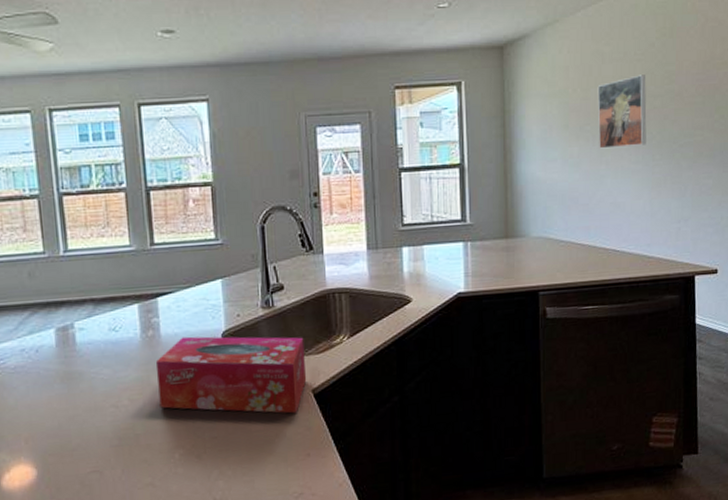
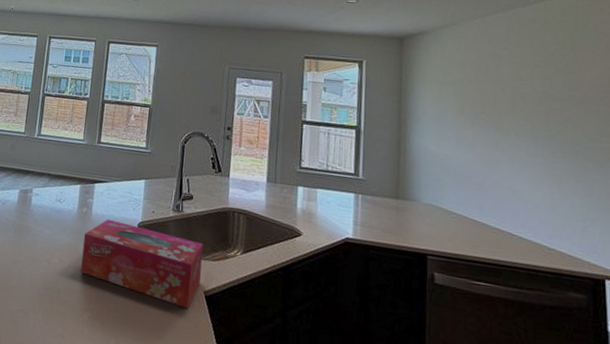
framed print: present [597,75,647,149] -> none [494,78,546,141]

